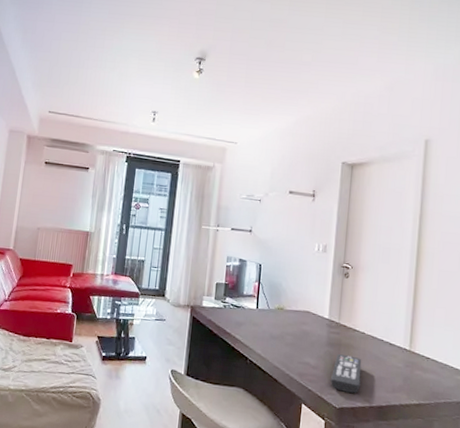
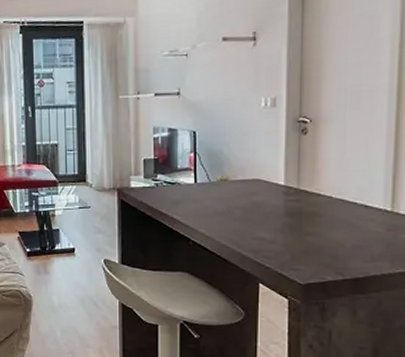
remote control: present [331,354,362,393] -> none [292,224,330,266]

